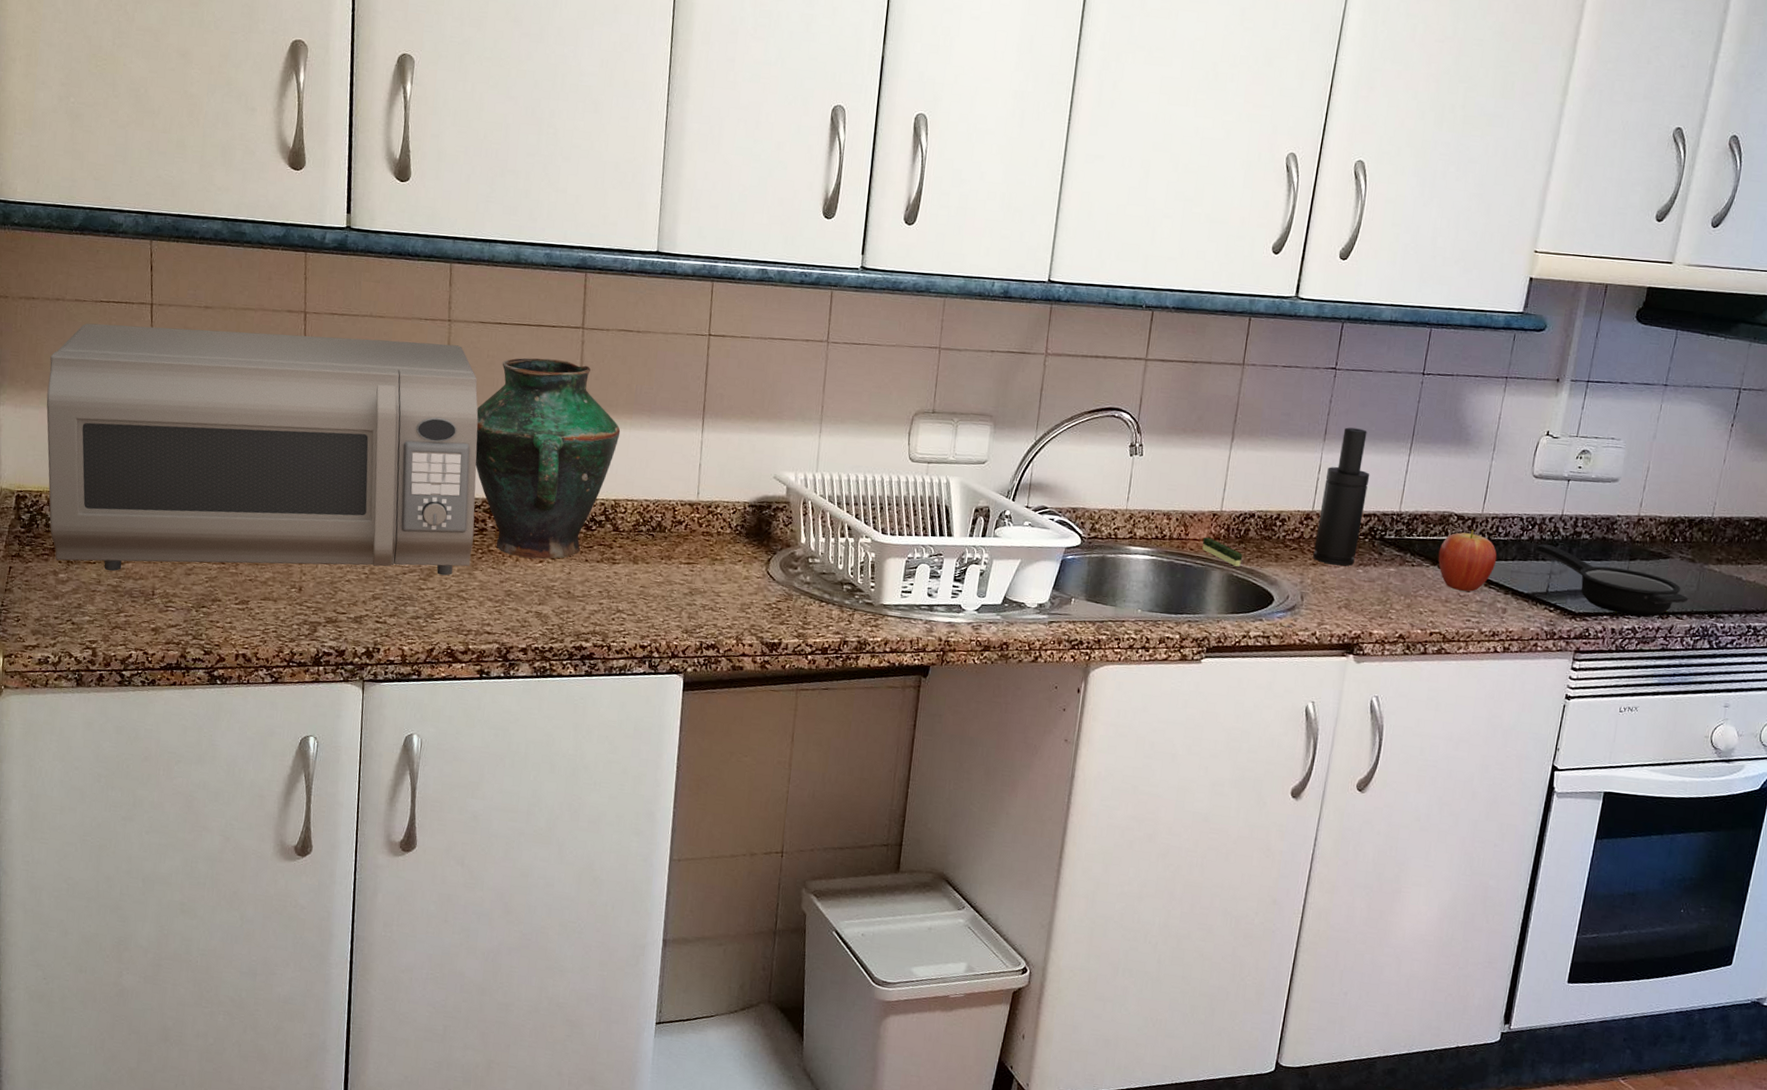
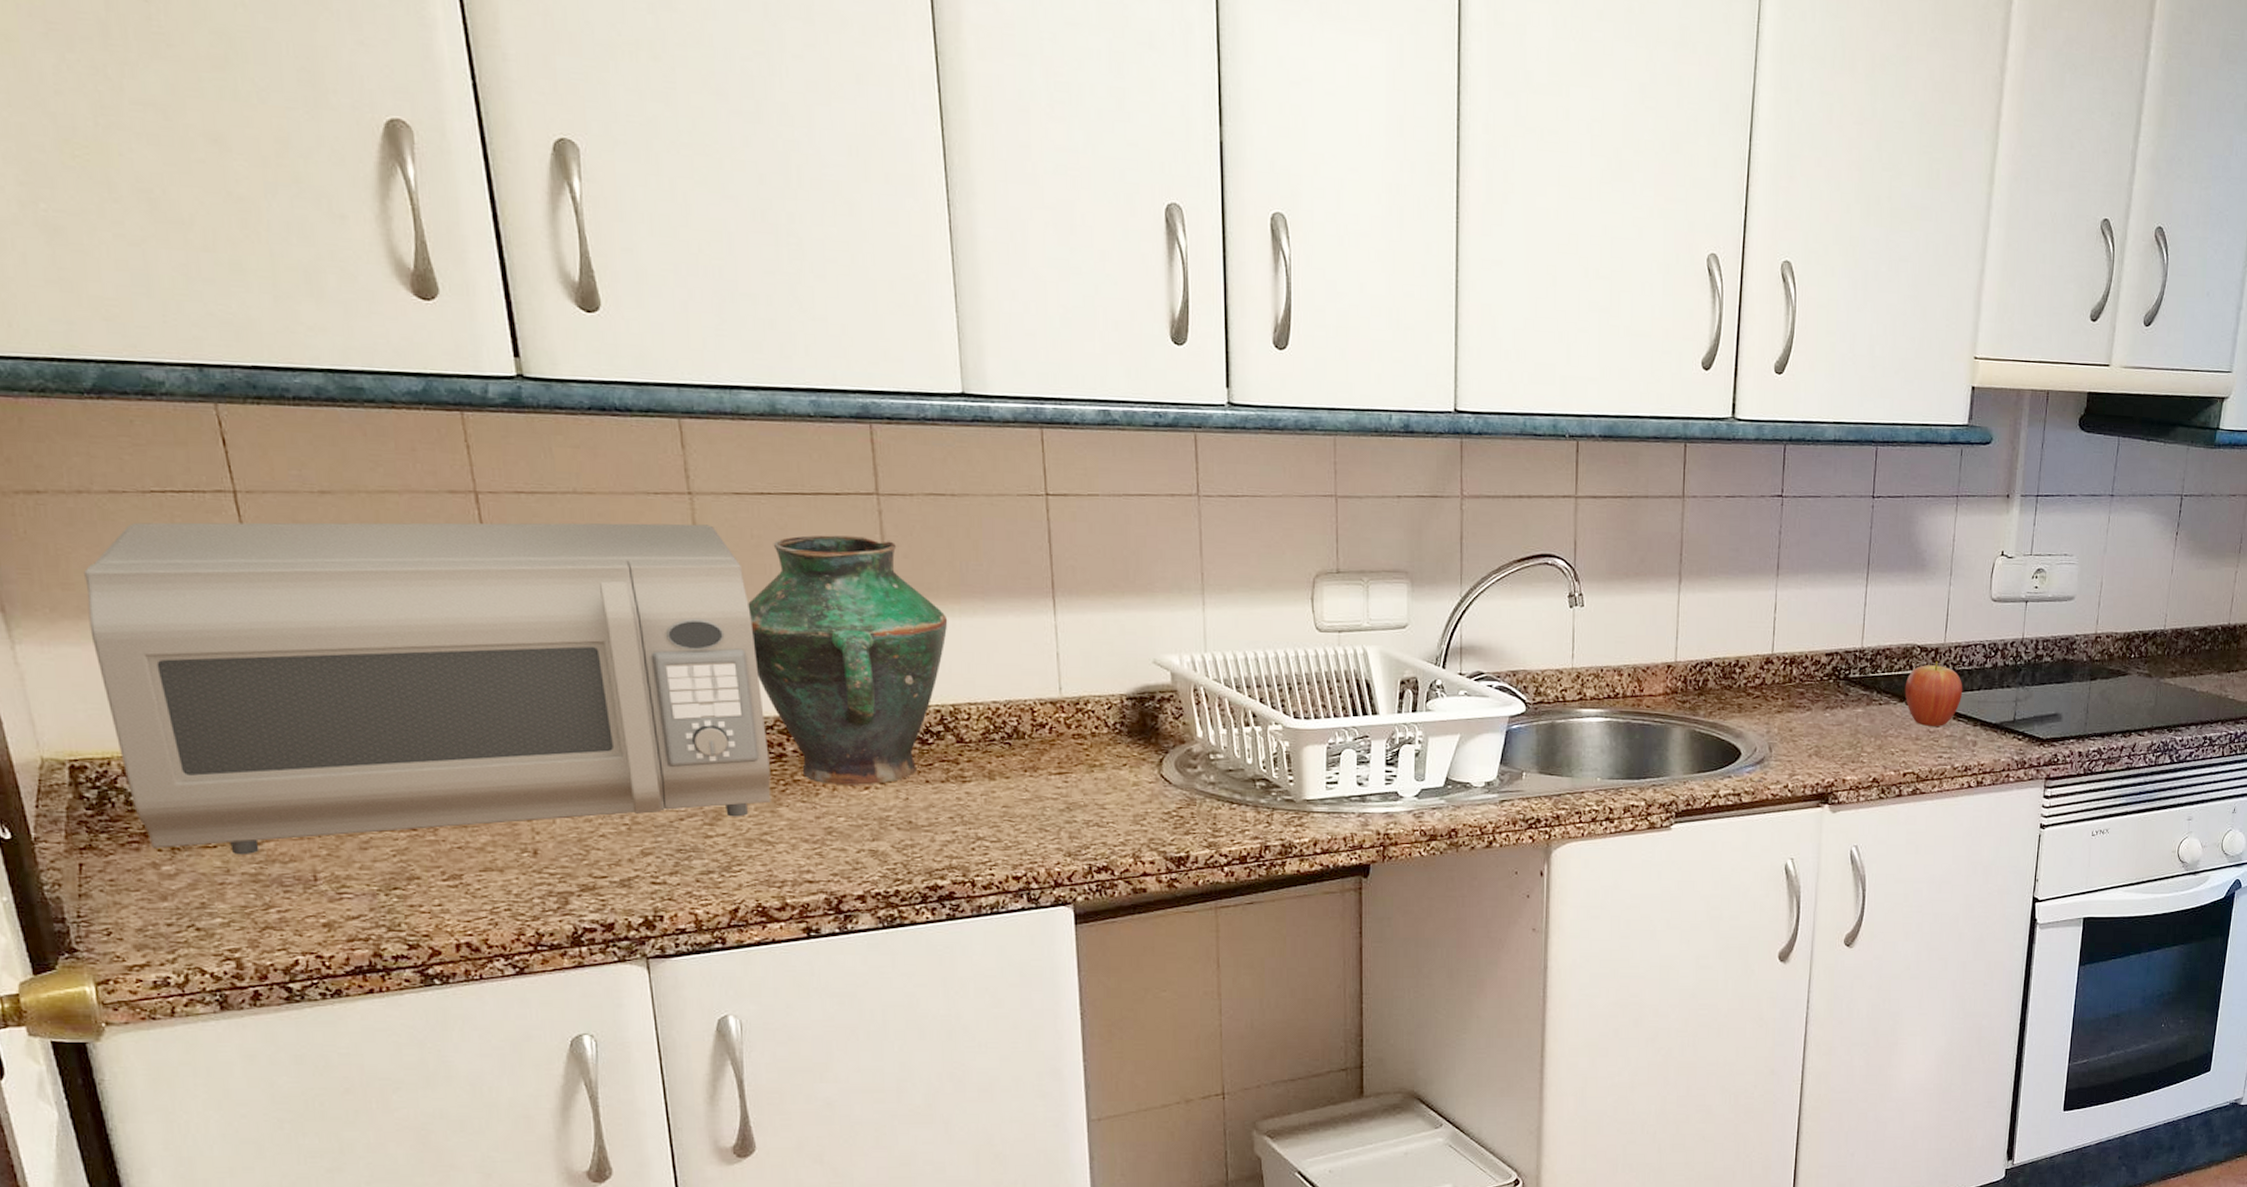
sponge: present [1202,537,1243,567] -> none [1659,692,1704,721]
soap dispenser: present [1313,427,1370,566] -> none [1777,560,1828,711]
frying pan: present [1535,544,1689,617] -> none [1999,671,2148,737]

